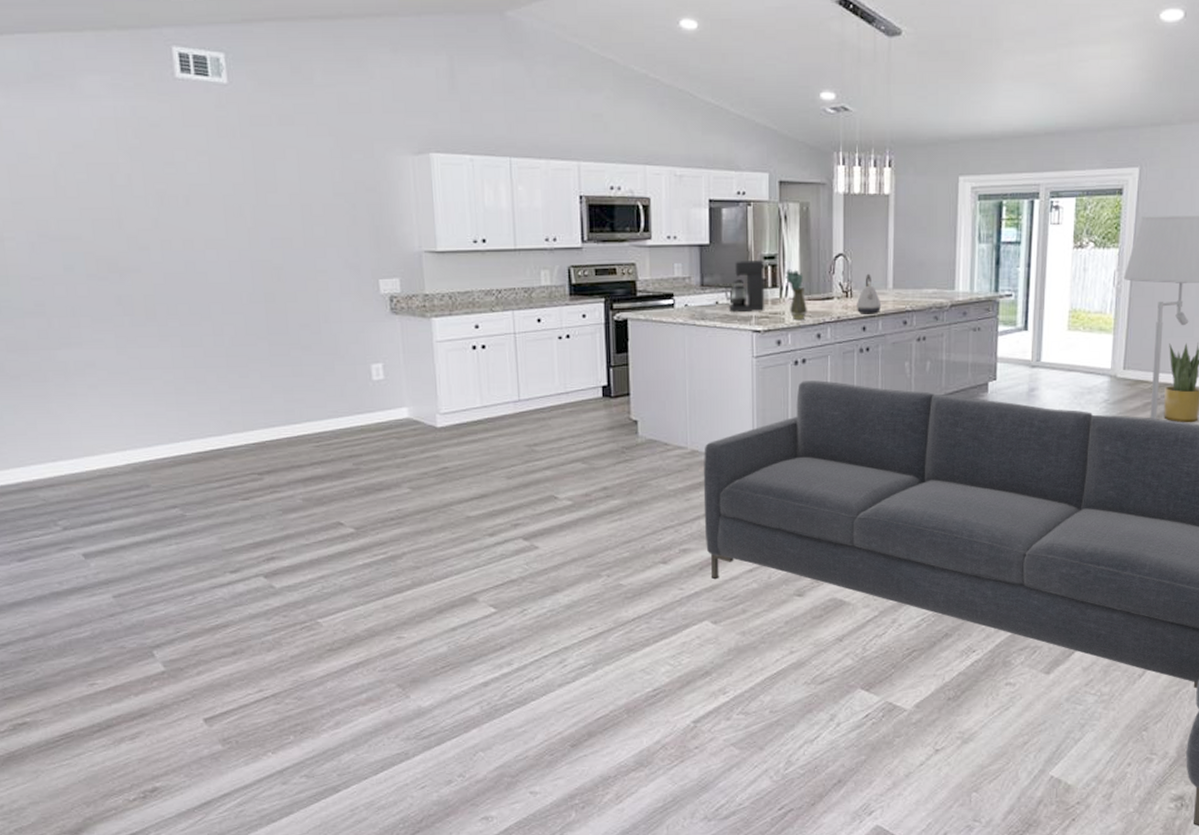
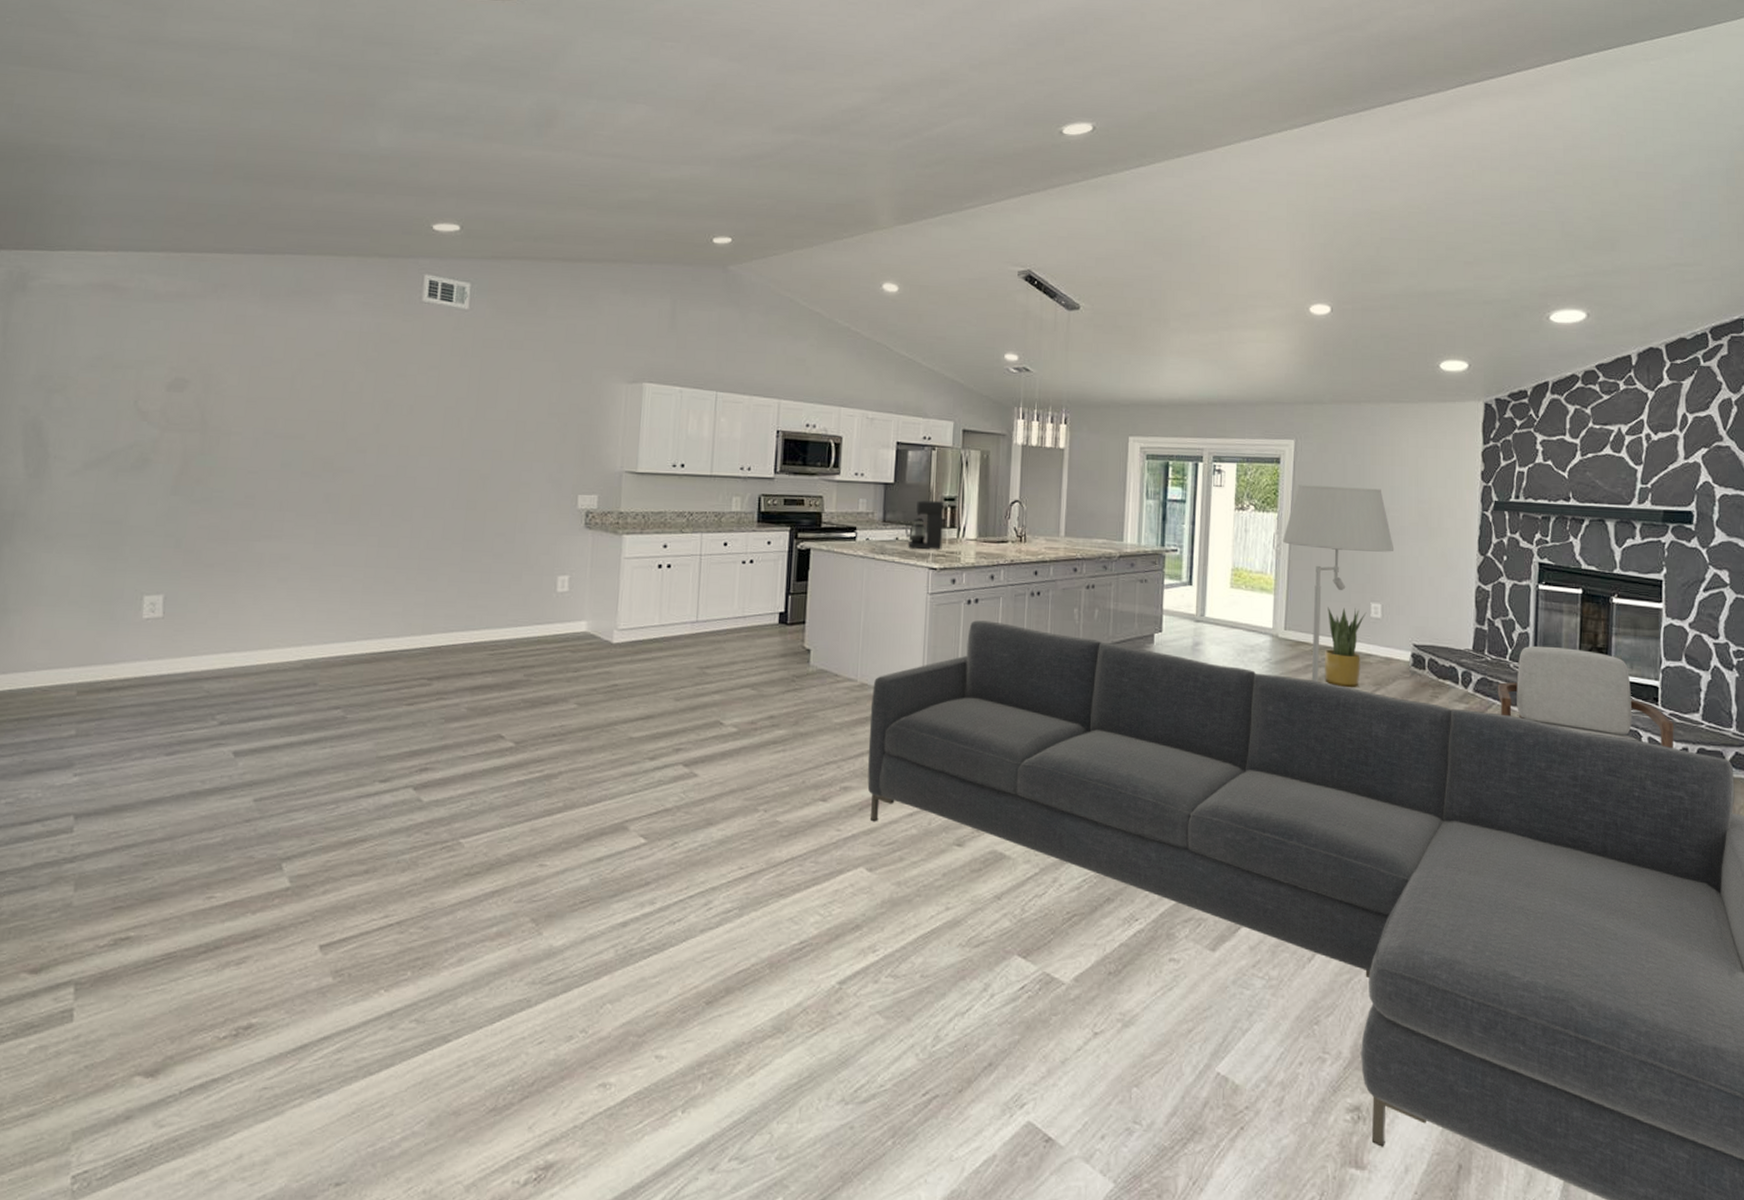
vase: present [786,268,807,320] -> none [964,510,983,560]
kettle: present [856,273,882,314] -> none [1029,520,1054,560]

